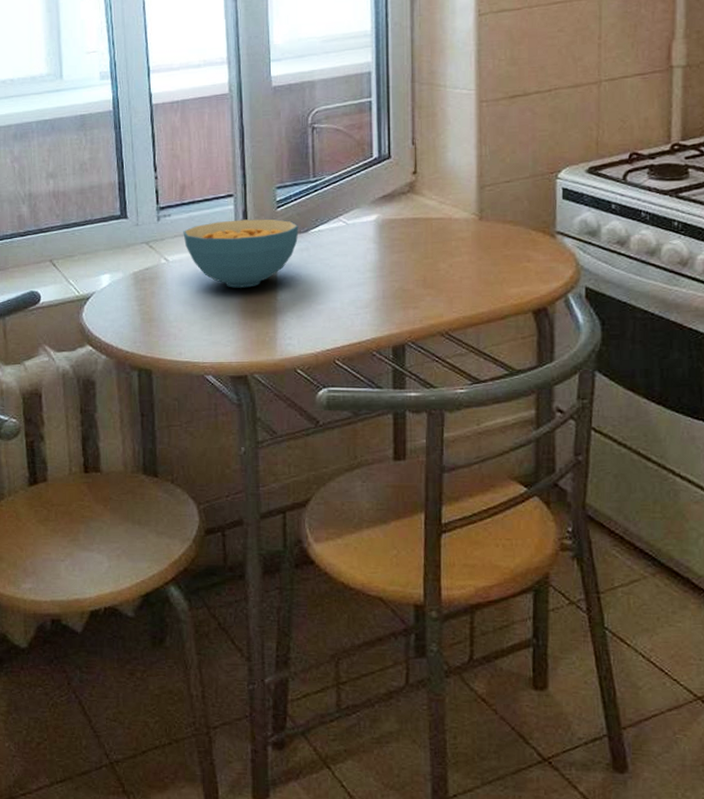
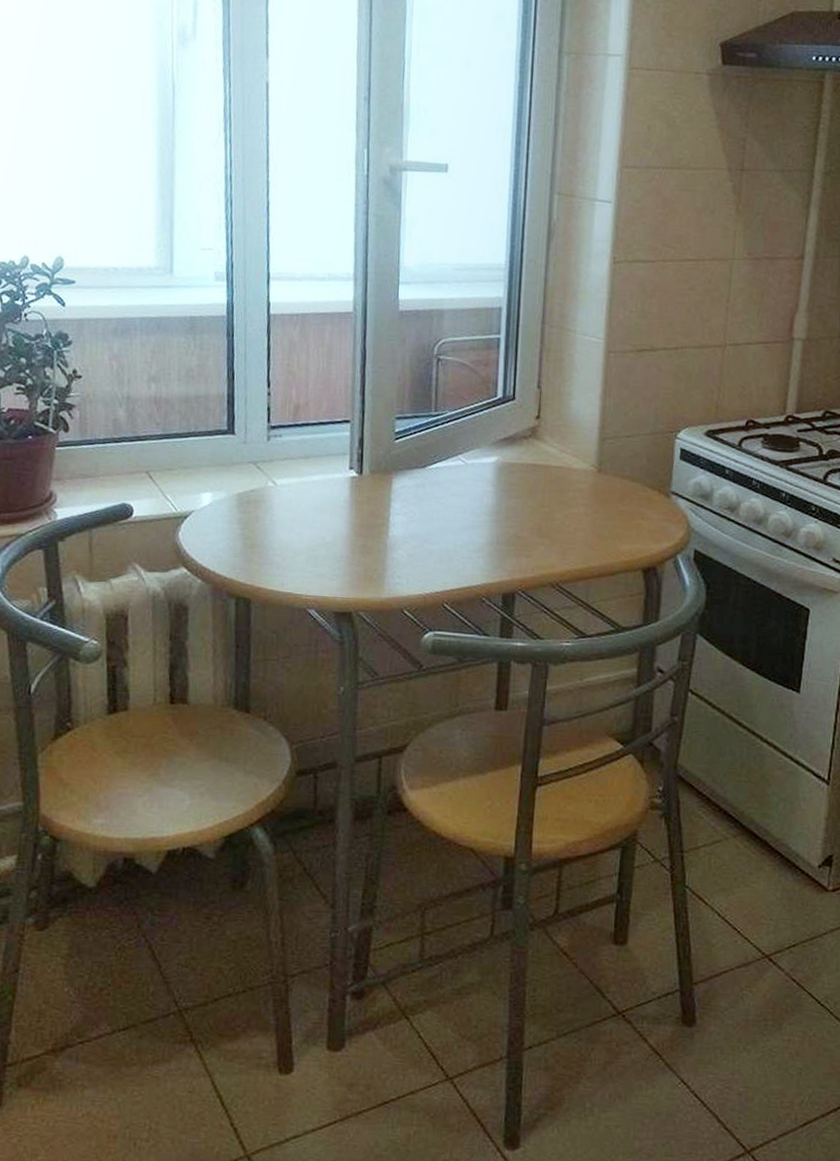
cereal bowl: present [183,219,299,288] -> none [294,447,416,521]

